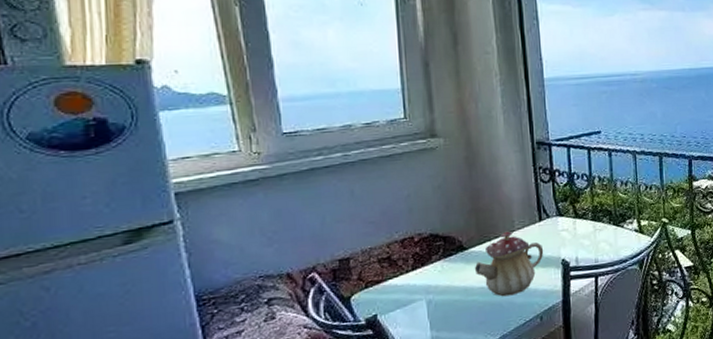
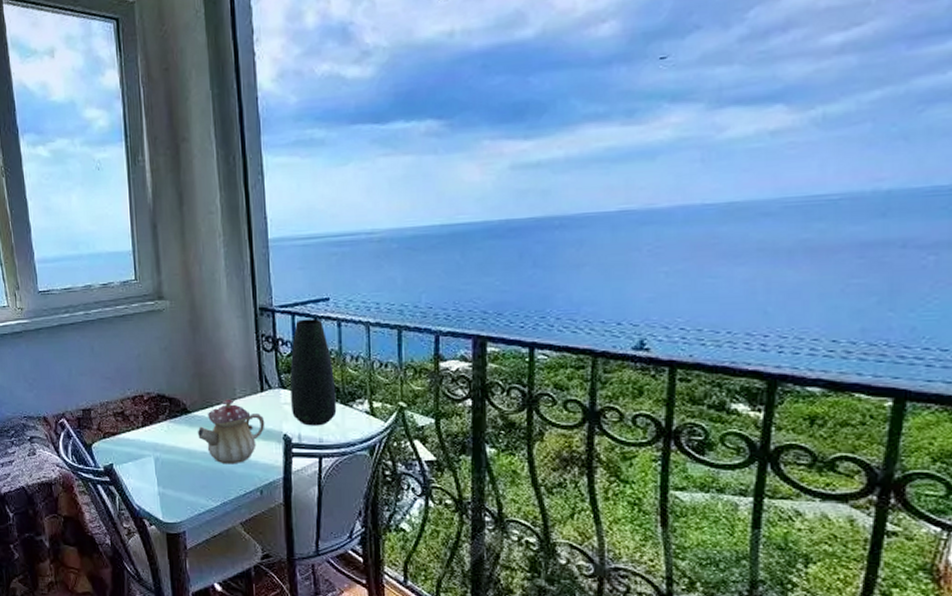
vase: none [567,150,610,249] -> present [290,319,337,426]

